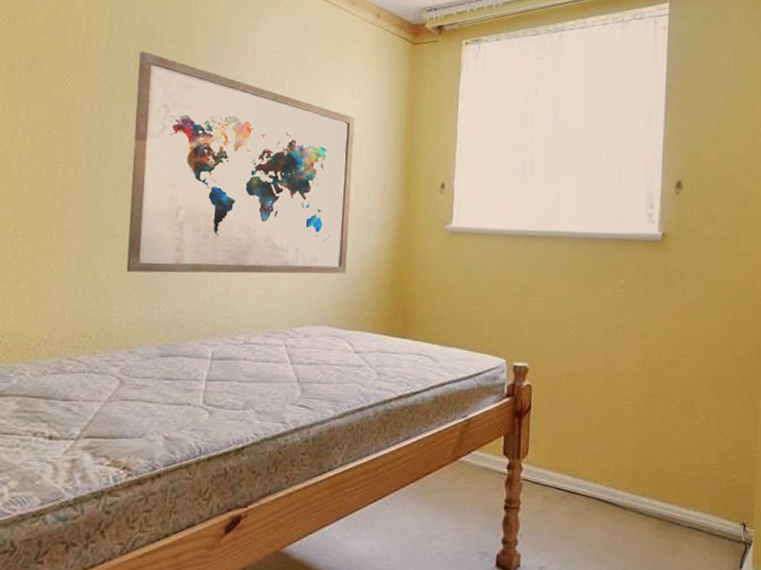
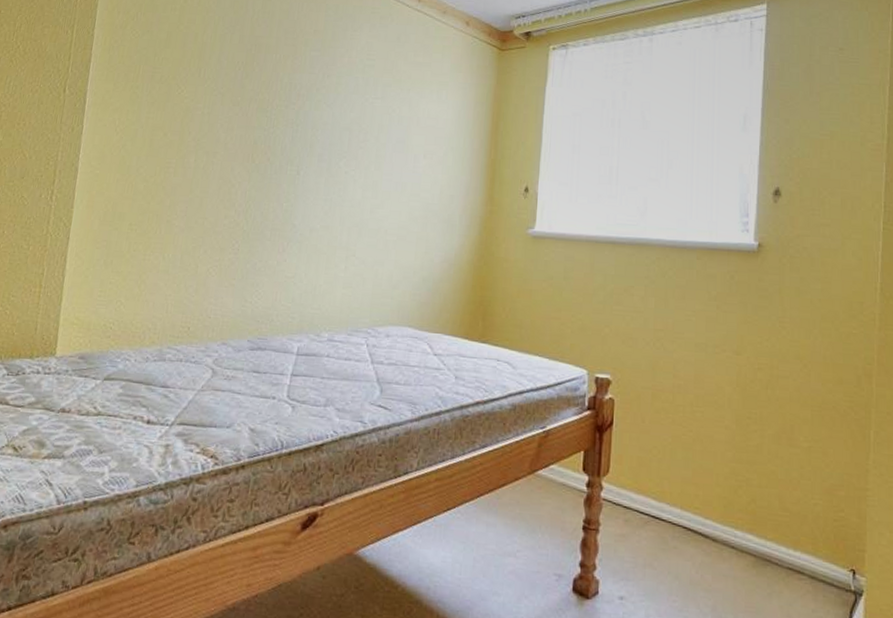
wall art: present [126,51,355,274] -> none [224,61,442,276]

